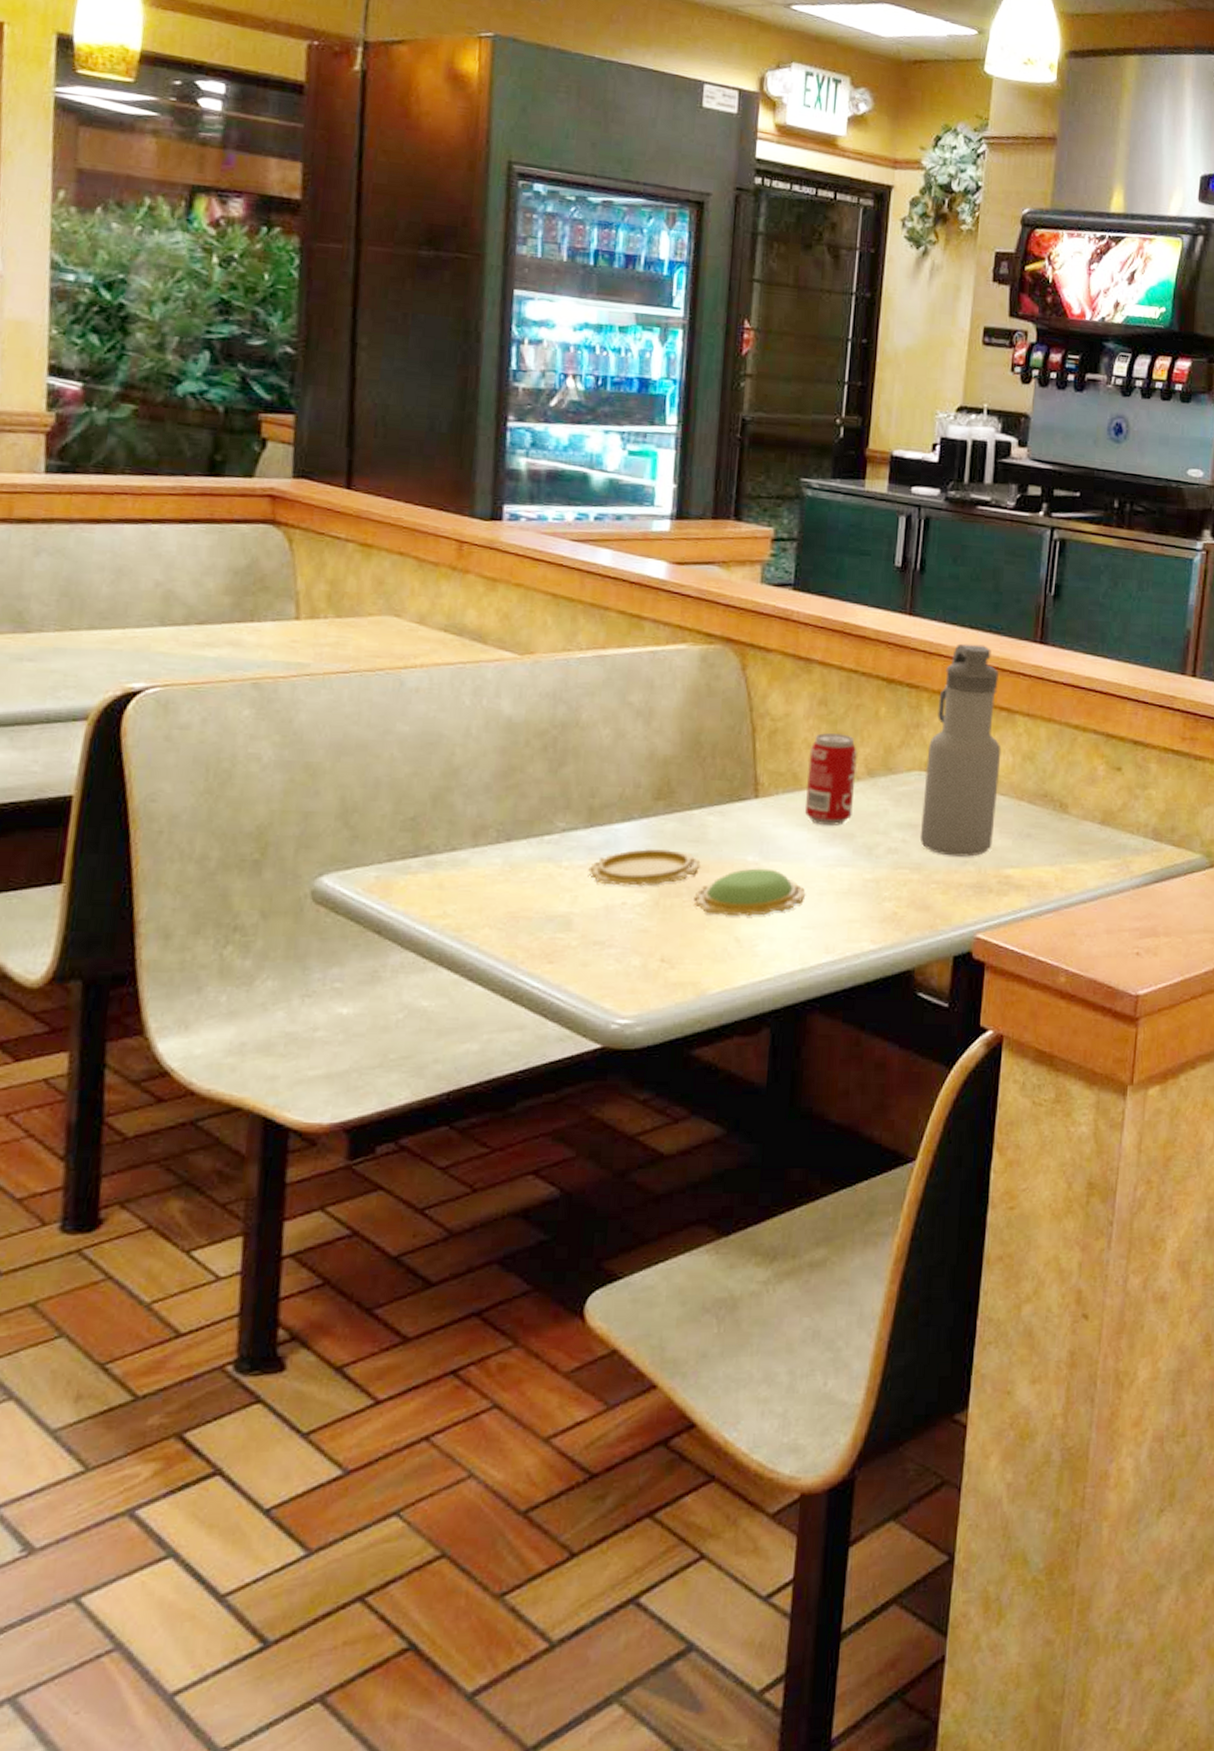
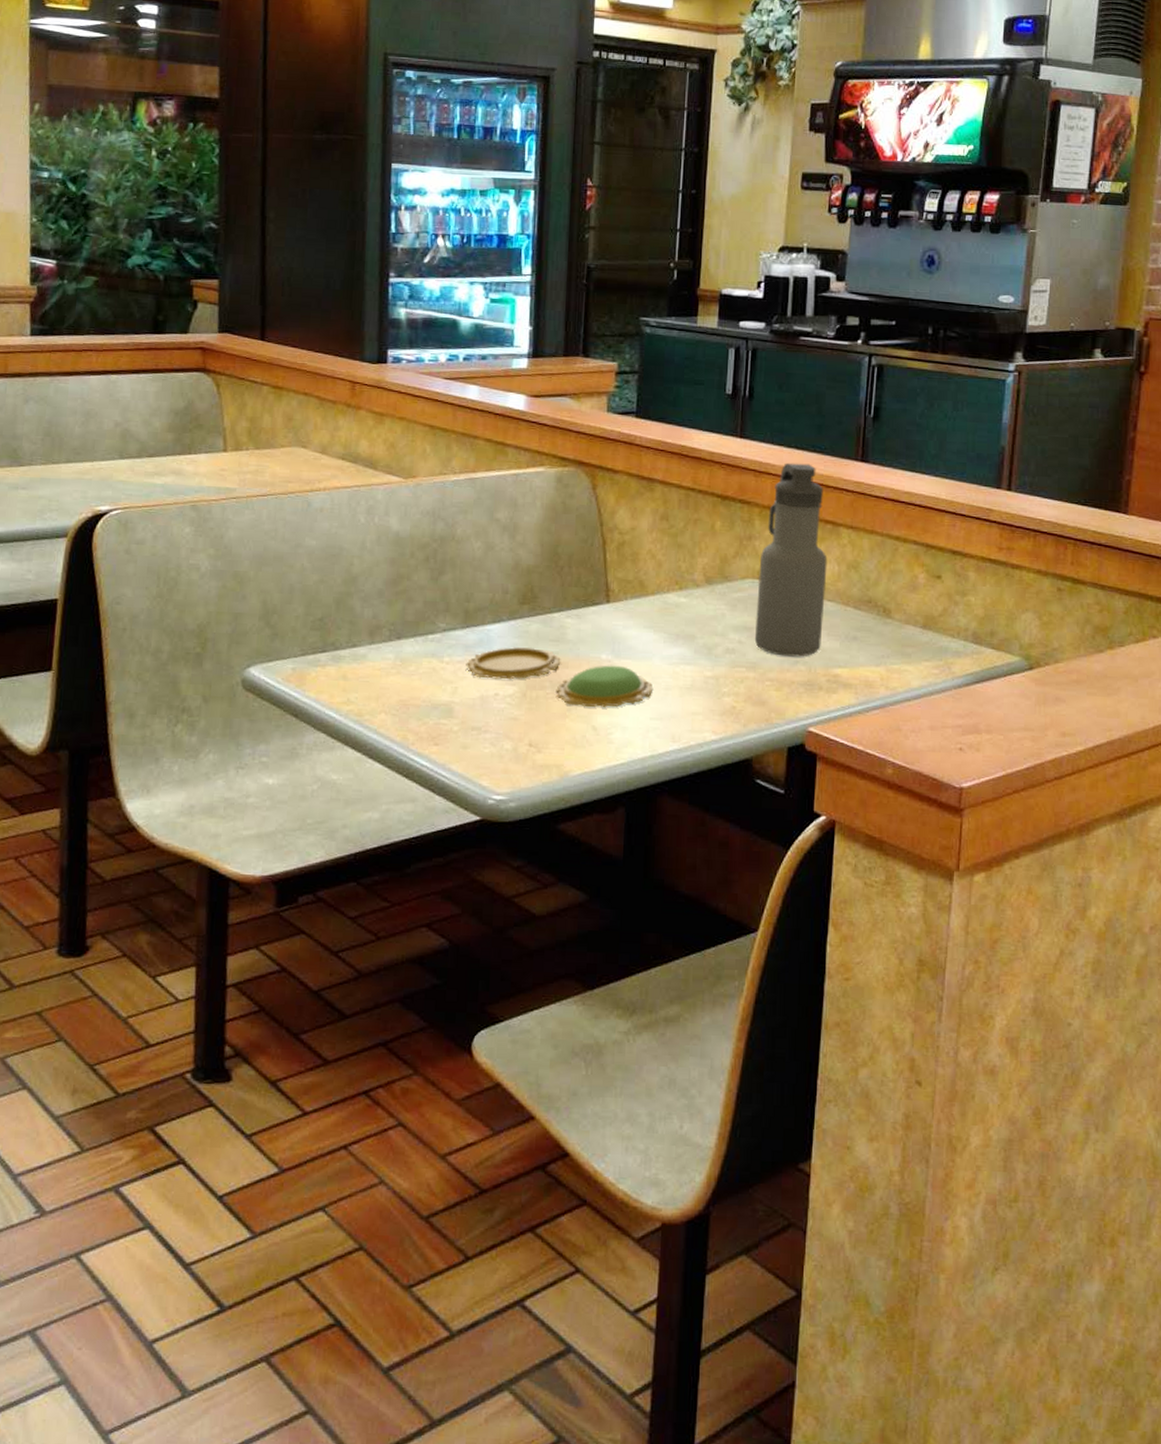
beverage can: present [804,733,857,826] -> none [650,544,696,628]

